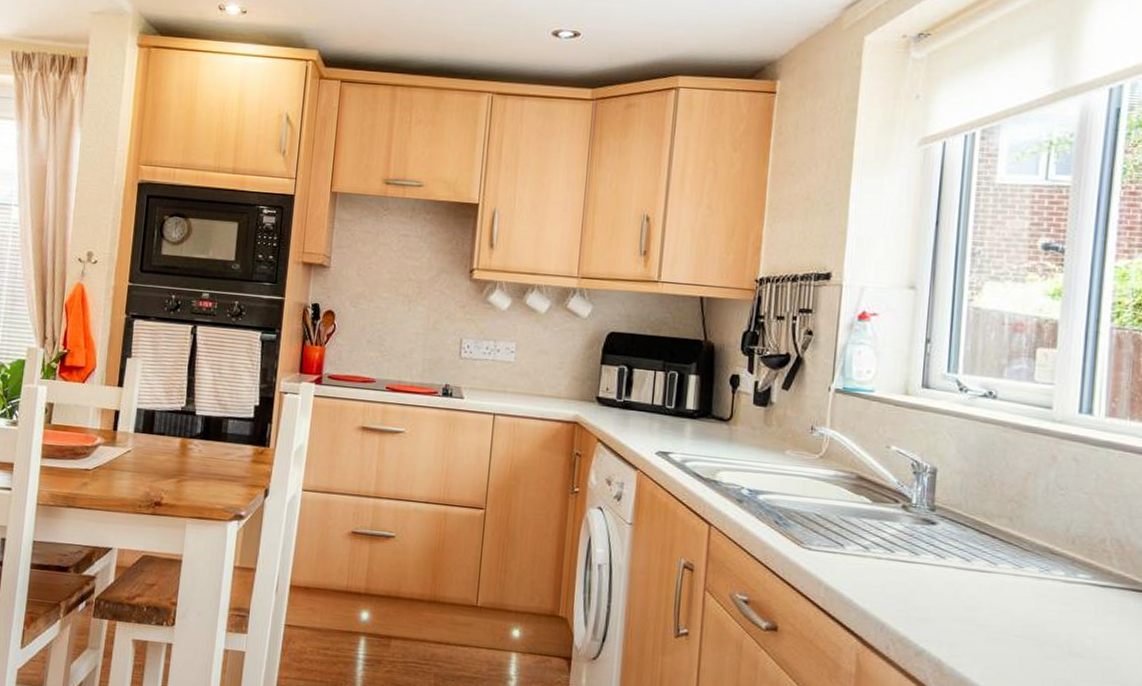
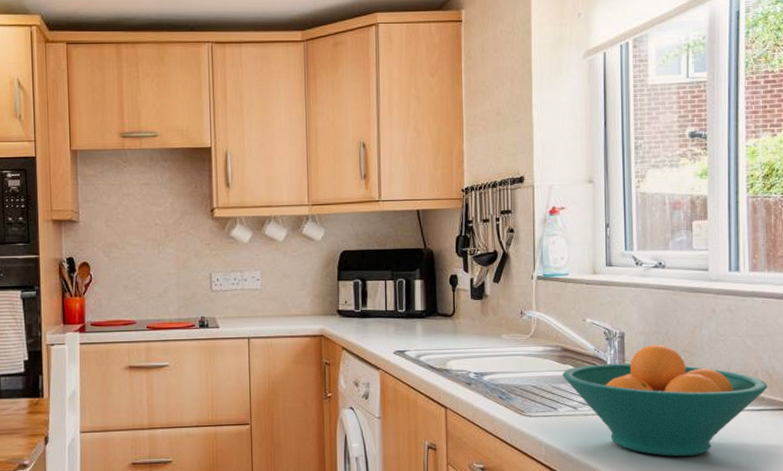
fruit bowl: none [855,487,1118,629] -> present [562,344,768,457]

